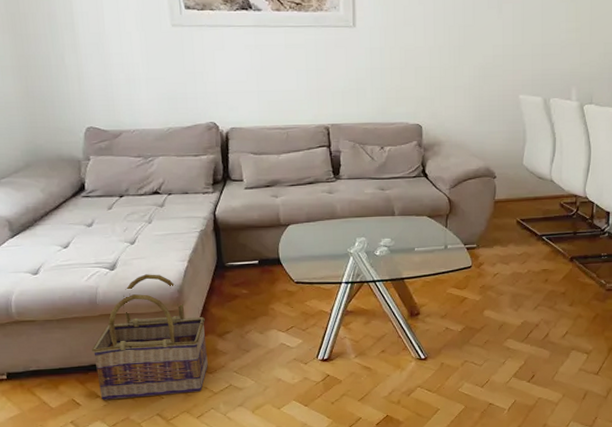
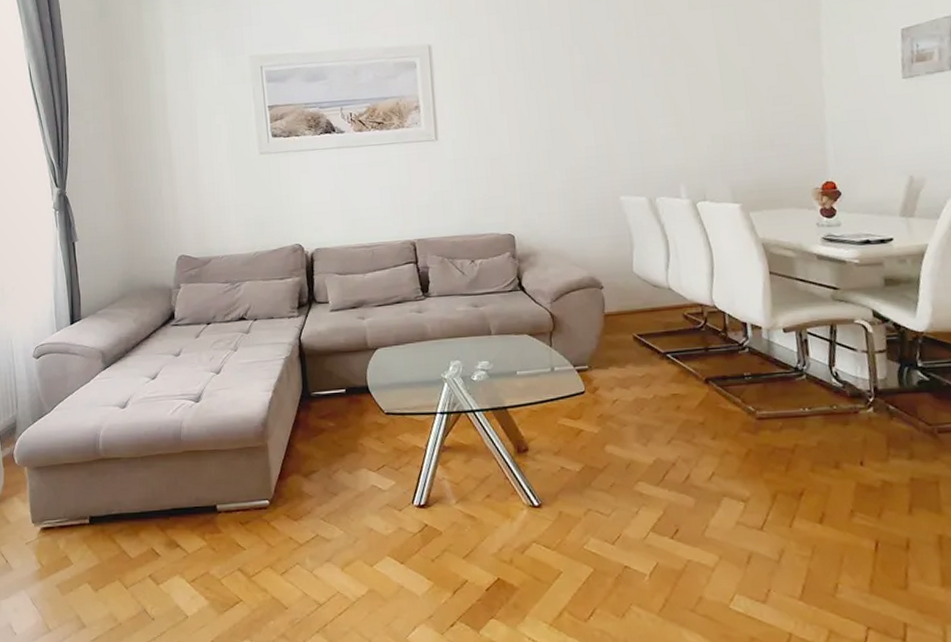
basket: present [92,274,208,400] -> none [174,406,293,551]

